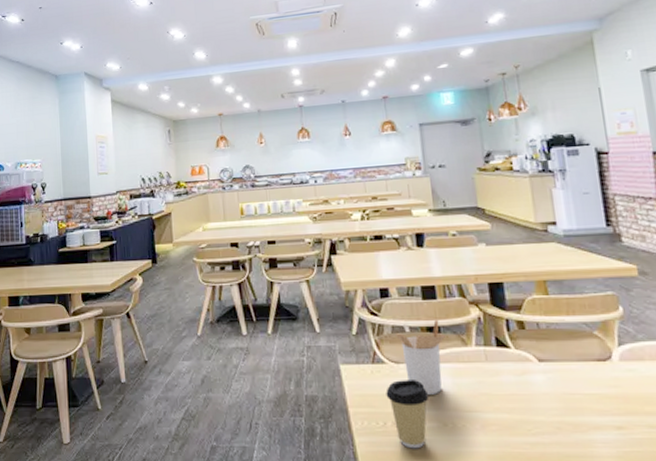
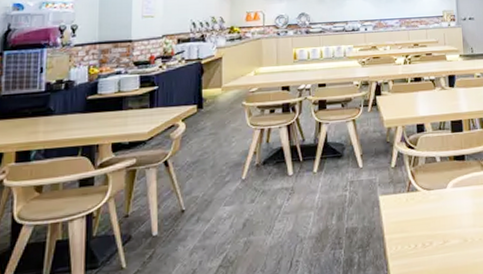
coffee cup: present [386,378,429,449] -> none [418,202,454,266]
utensil holder: present [396,319,445,395] -> none [429,148,468,216]

